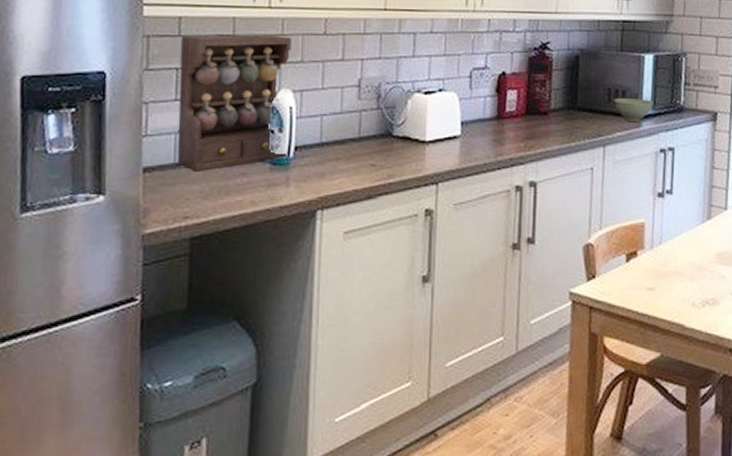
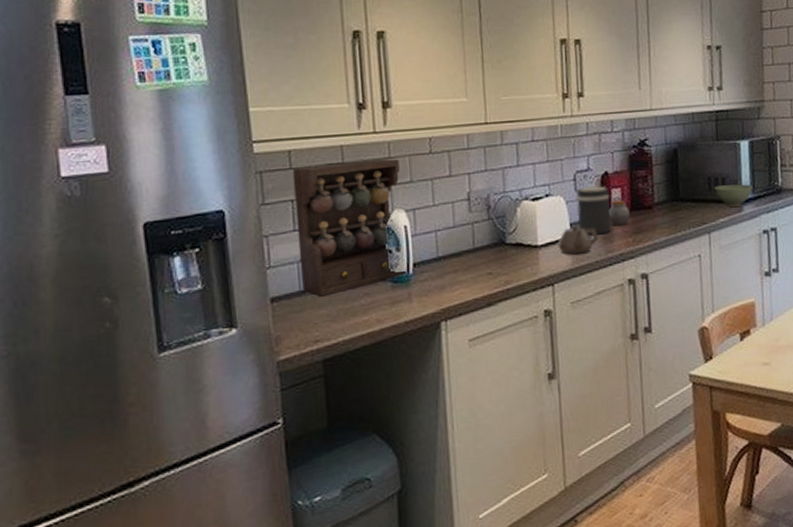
teapot: none [447,124,489,154] -> present [558,225,599,255]
cylinder: none [469,84,505,136] -> present [576,185,612,236]
jar: none [503,102,525,130] -> present [609,200,631,226]

